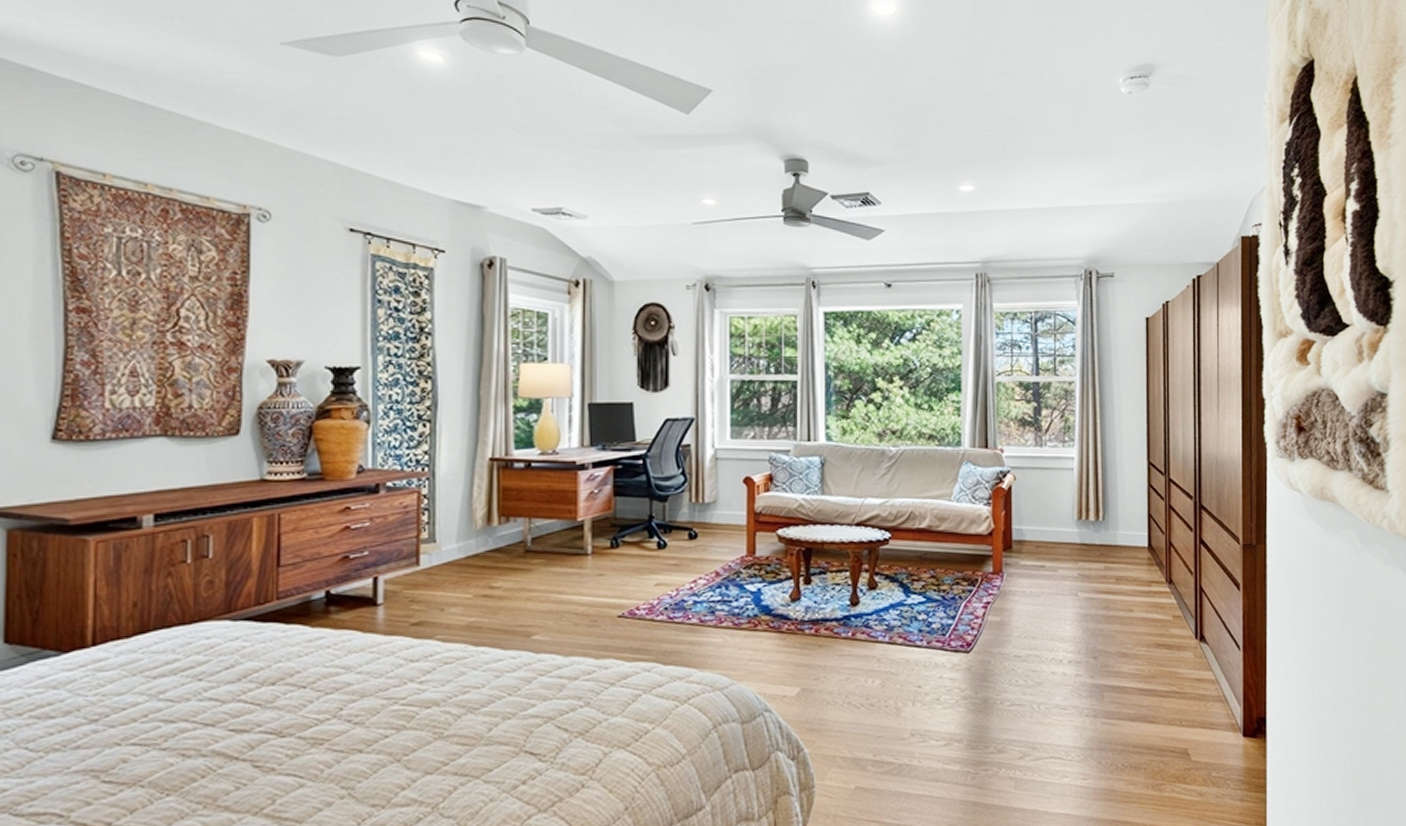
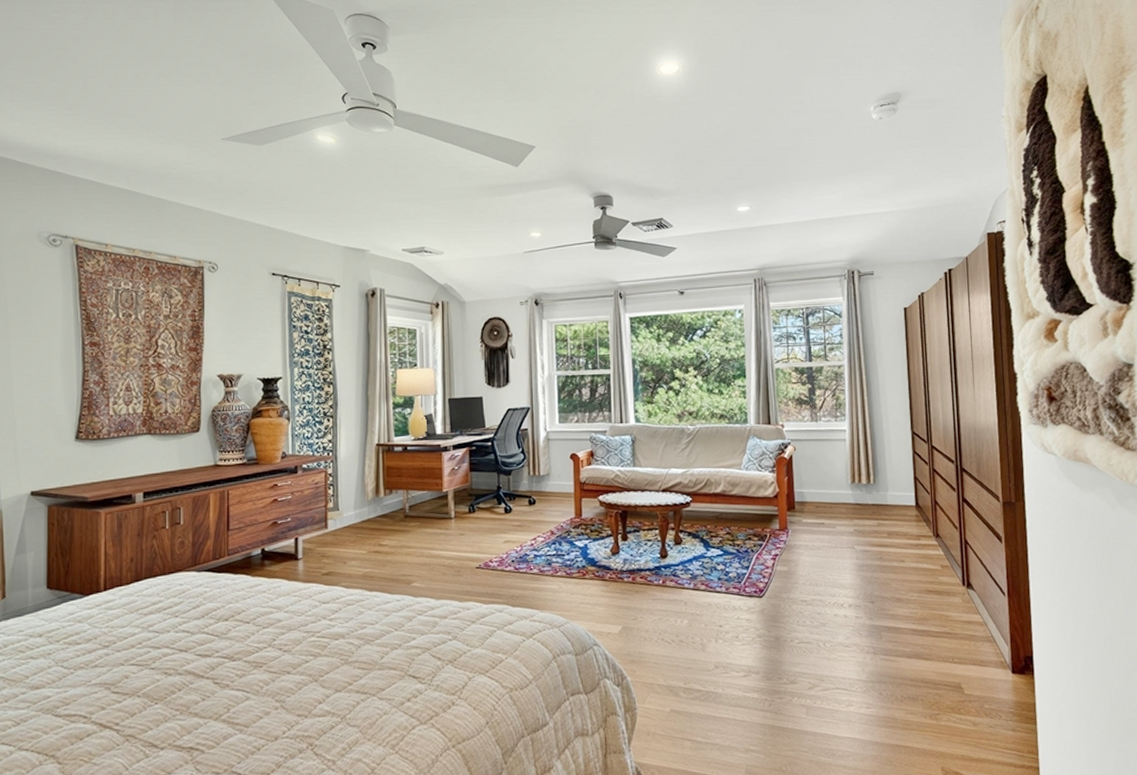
laptop: none [552,420,602,456] -> present [422,413,460,441]

